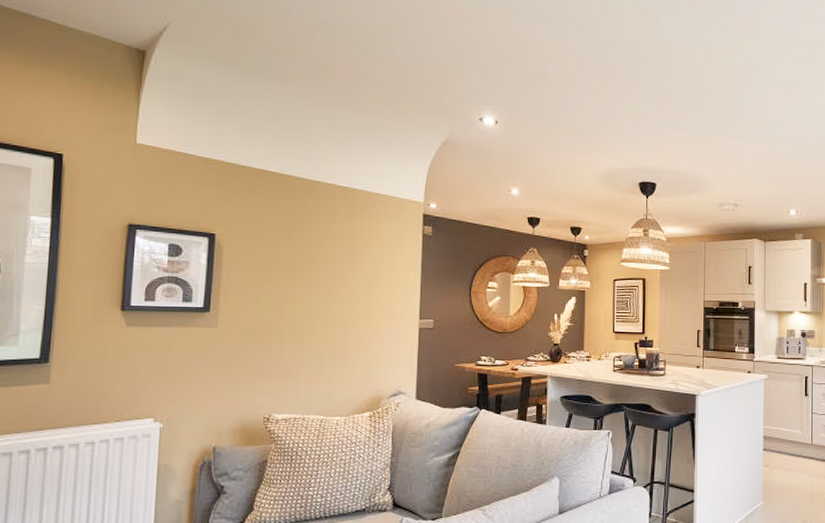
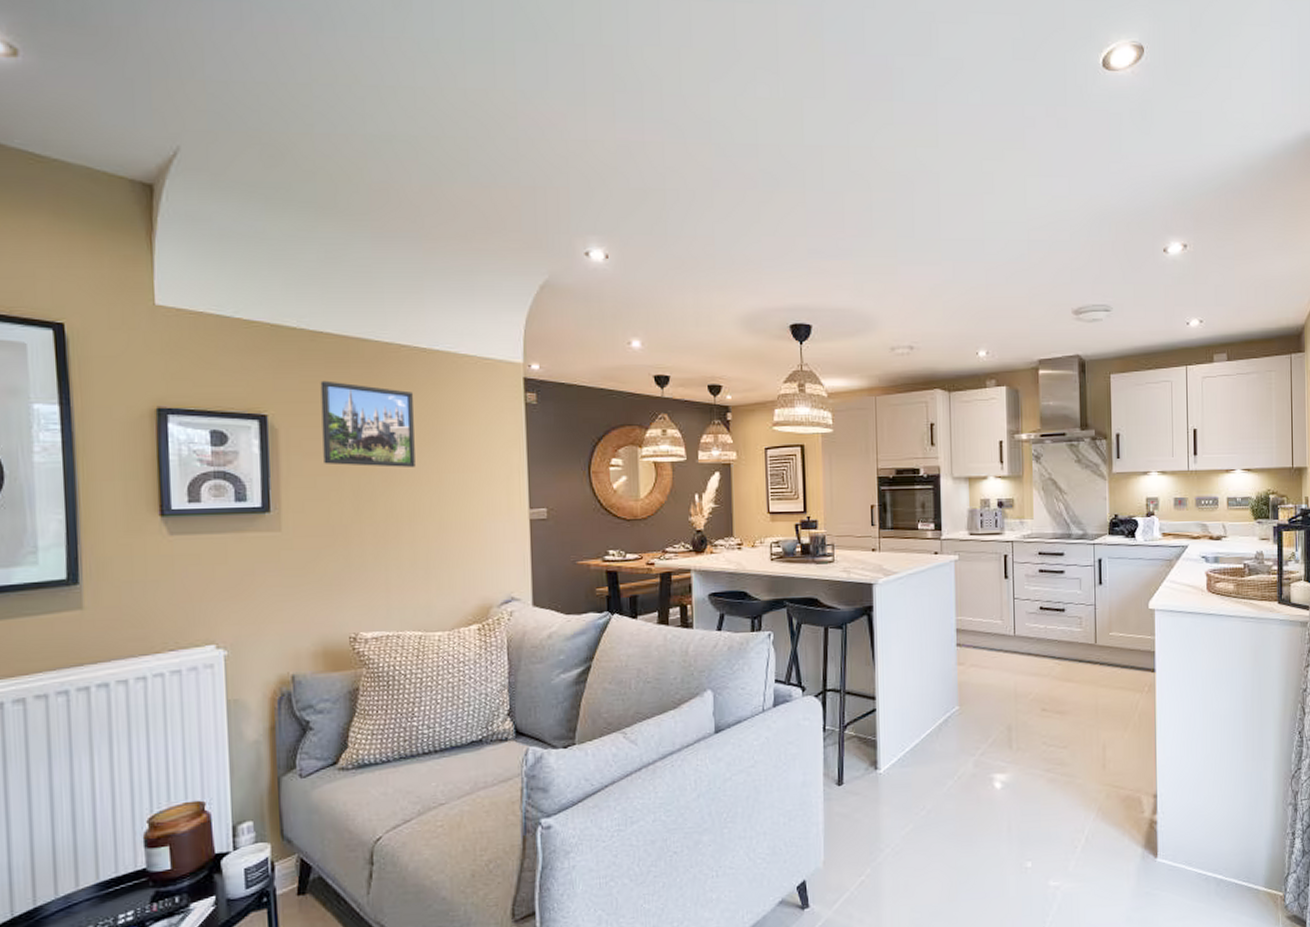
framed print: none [257,208,333,281] -> present [320,380,415,467]

